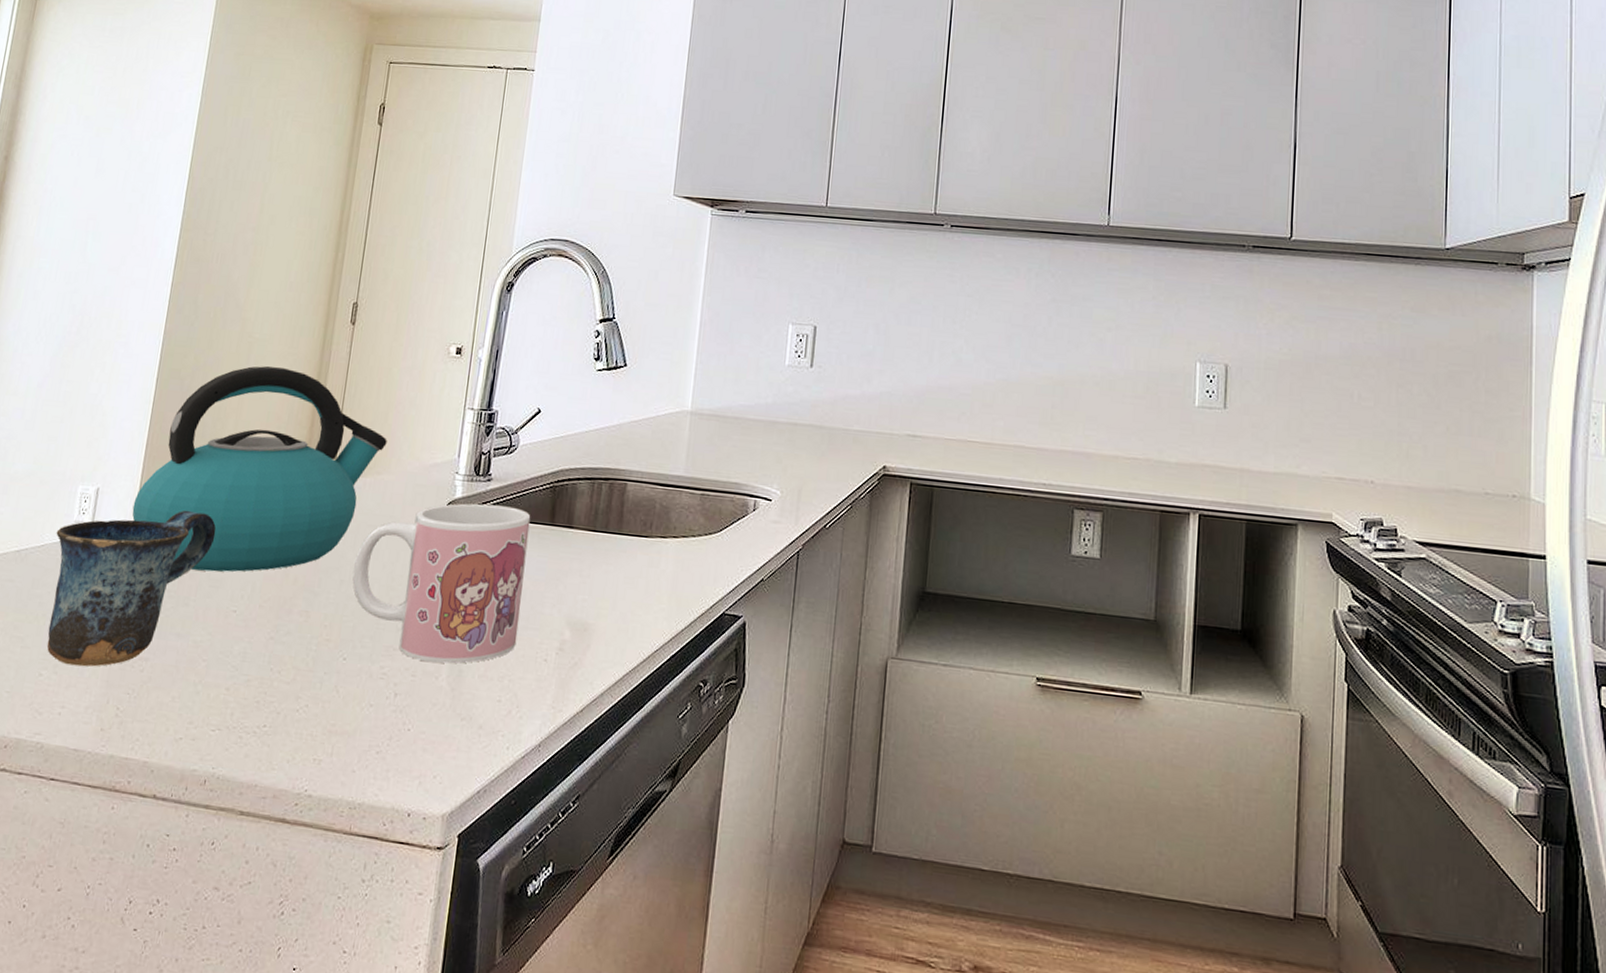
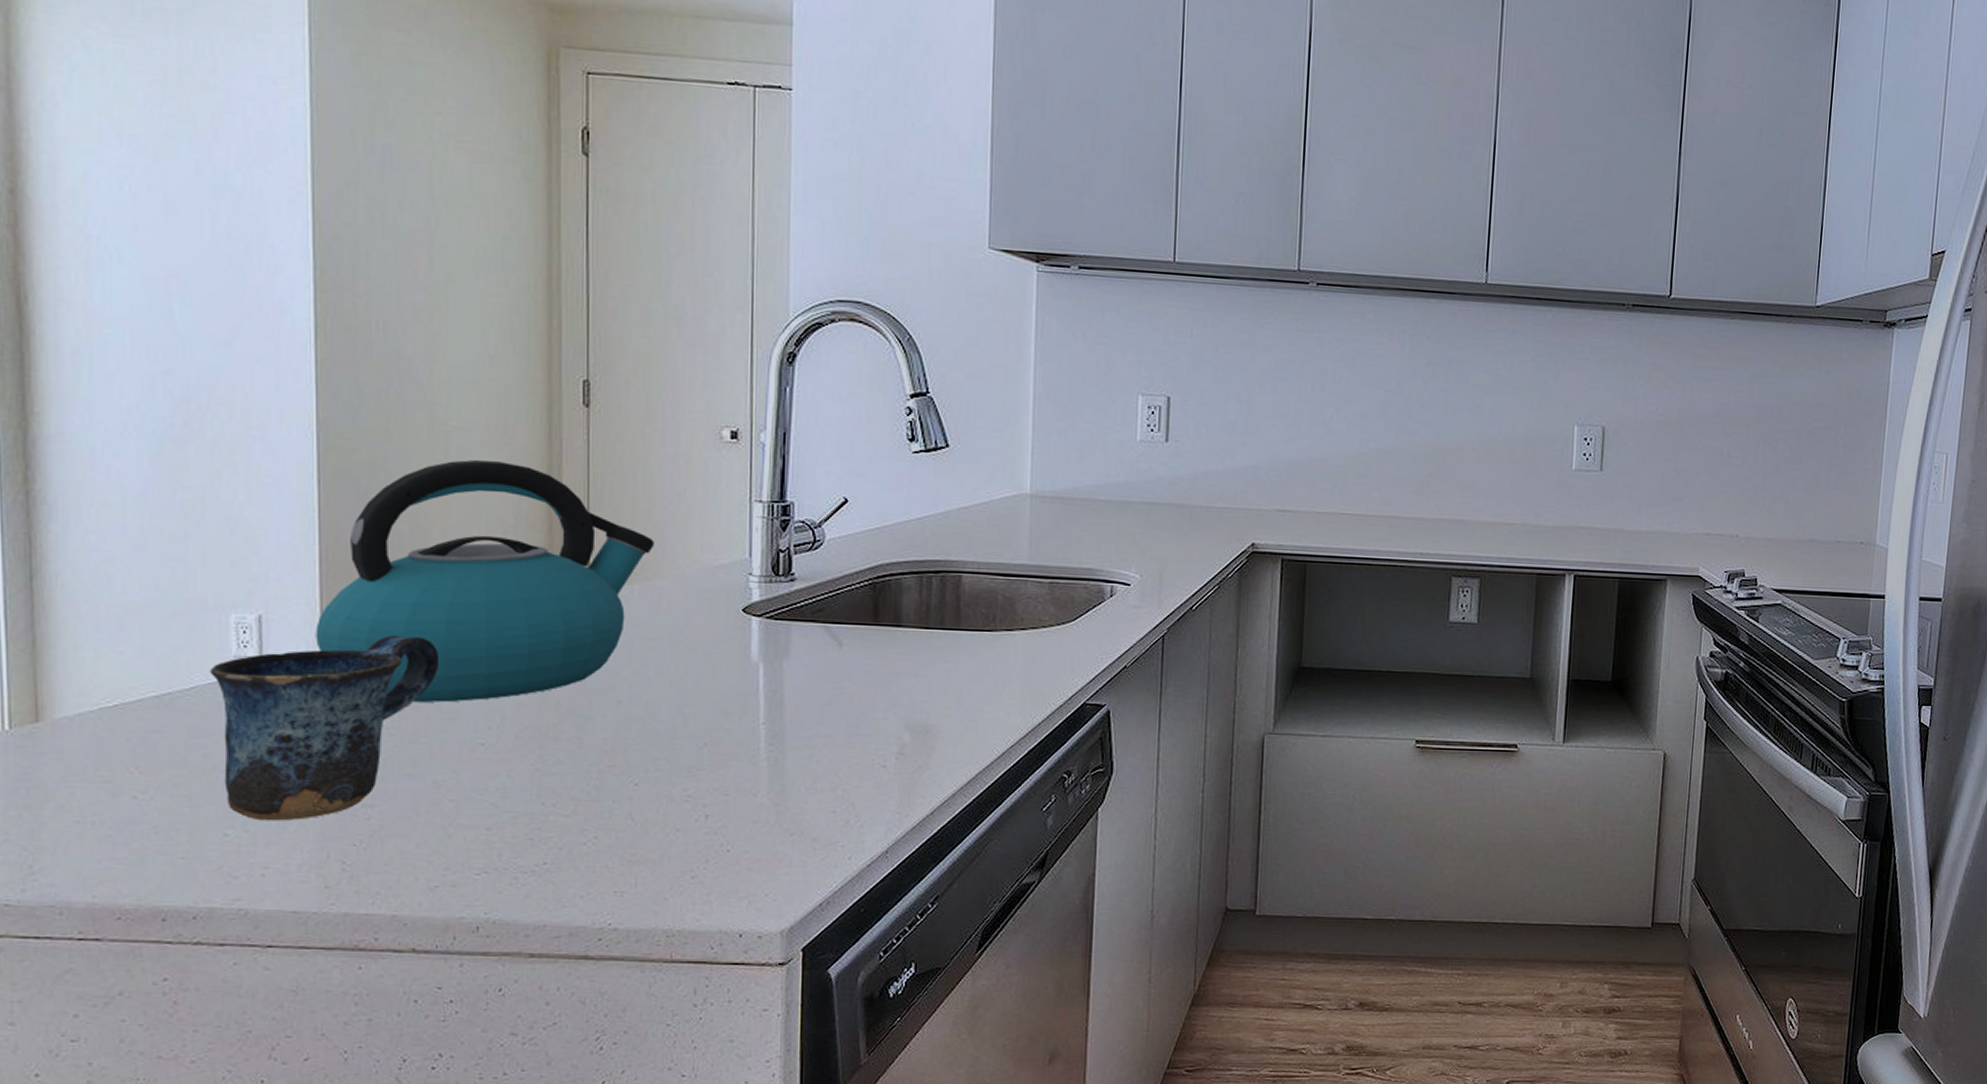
mug: present [352,503,531,664] -> none [633,606,849,779]

